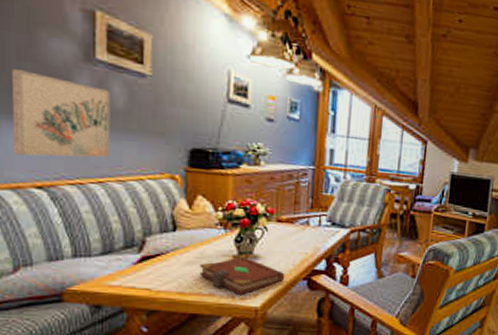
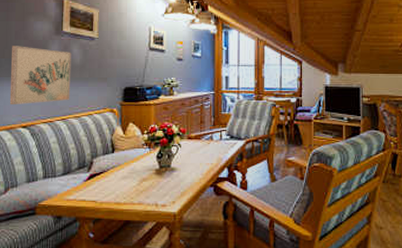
book: present [199,257,285,295] -> none [131,170,196,202]

